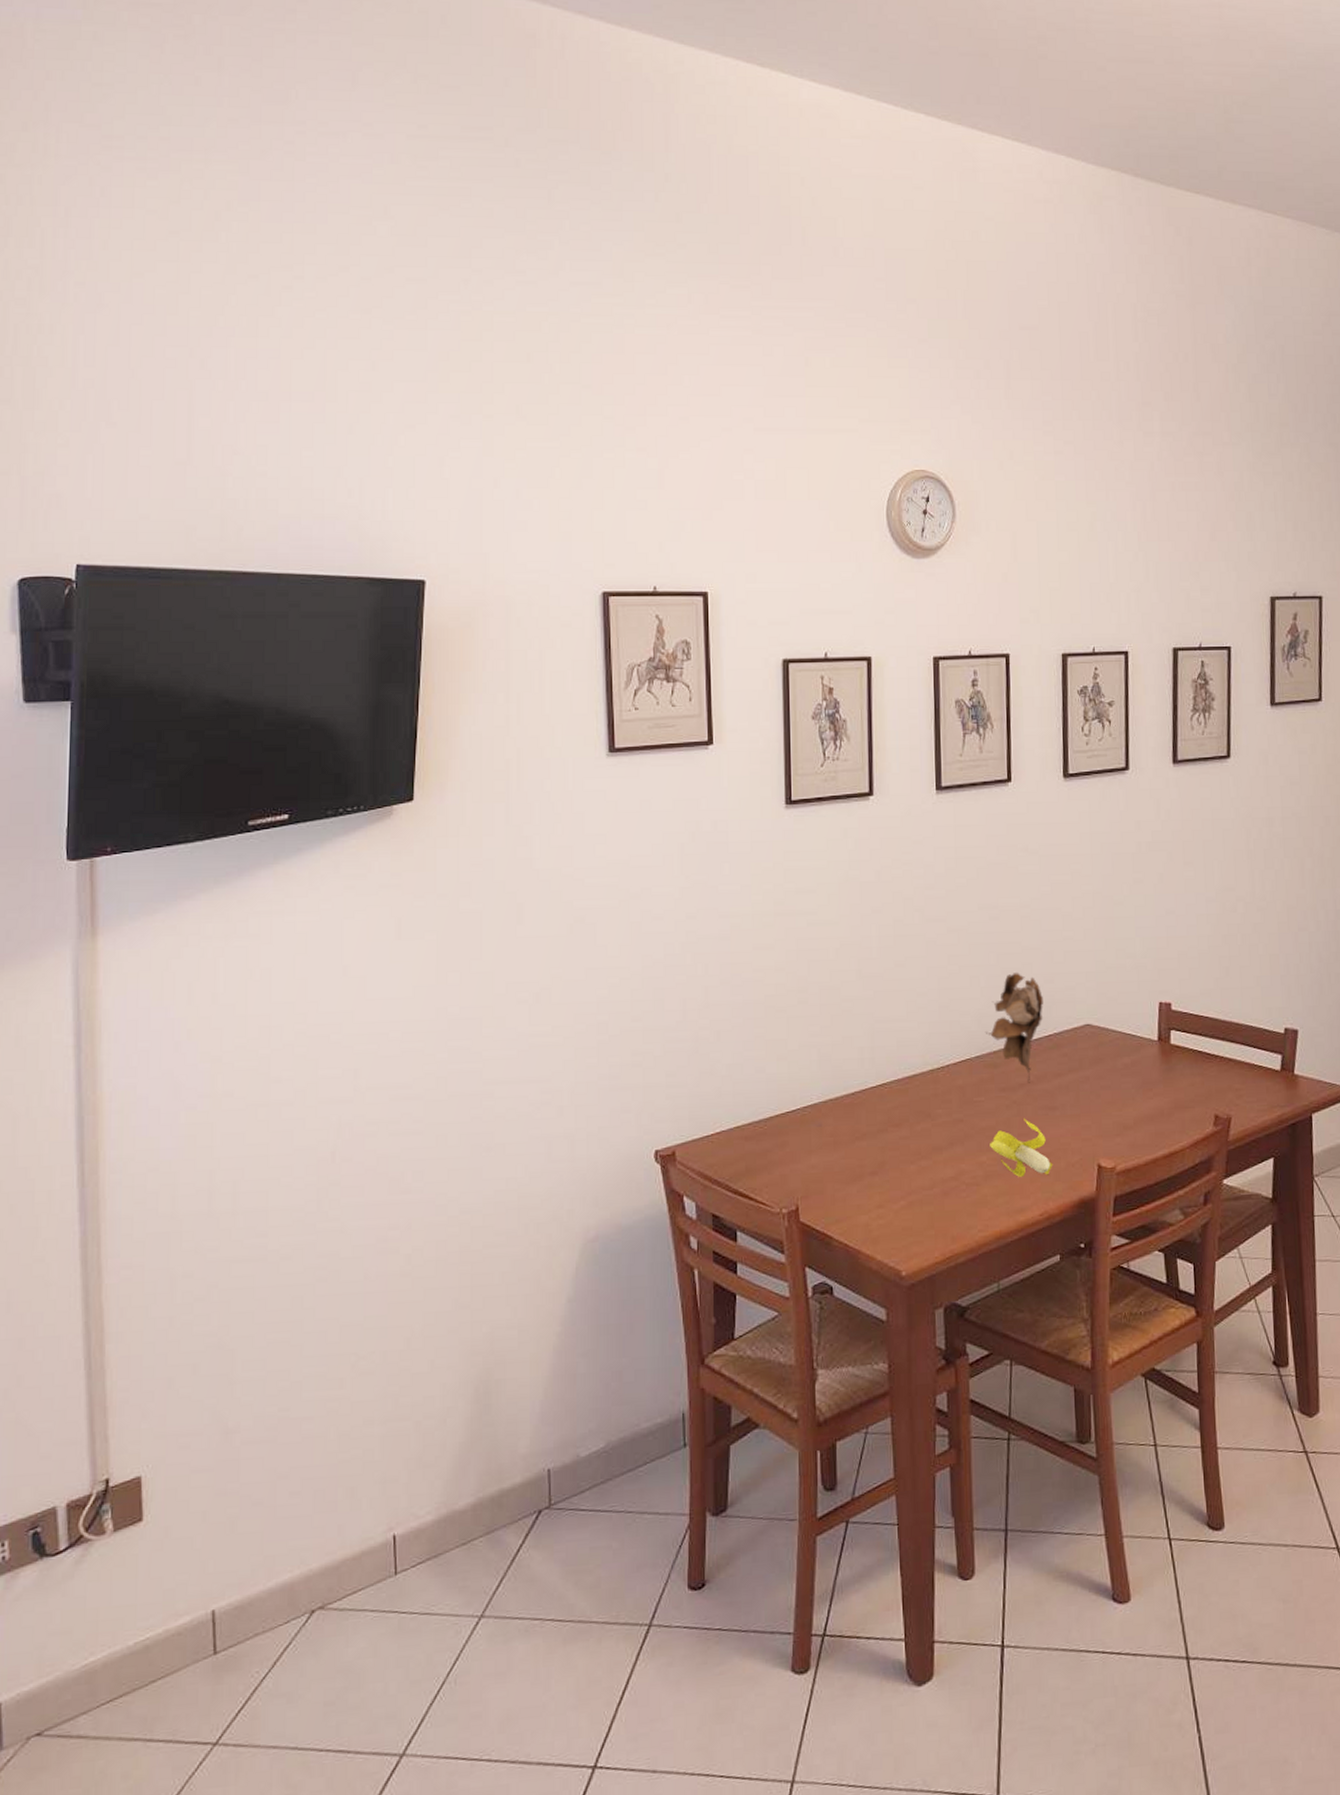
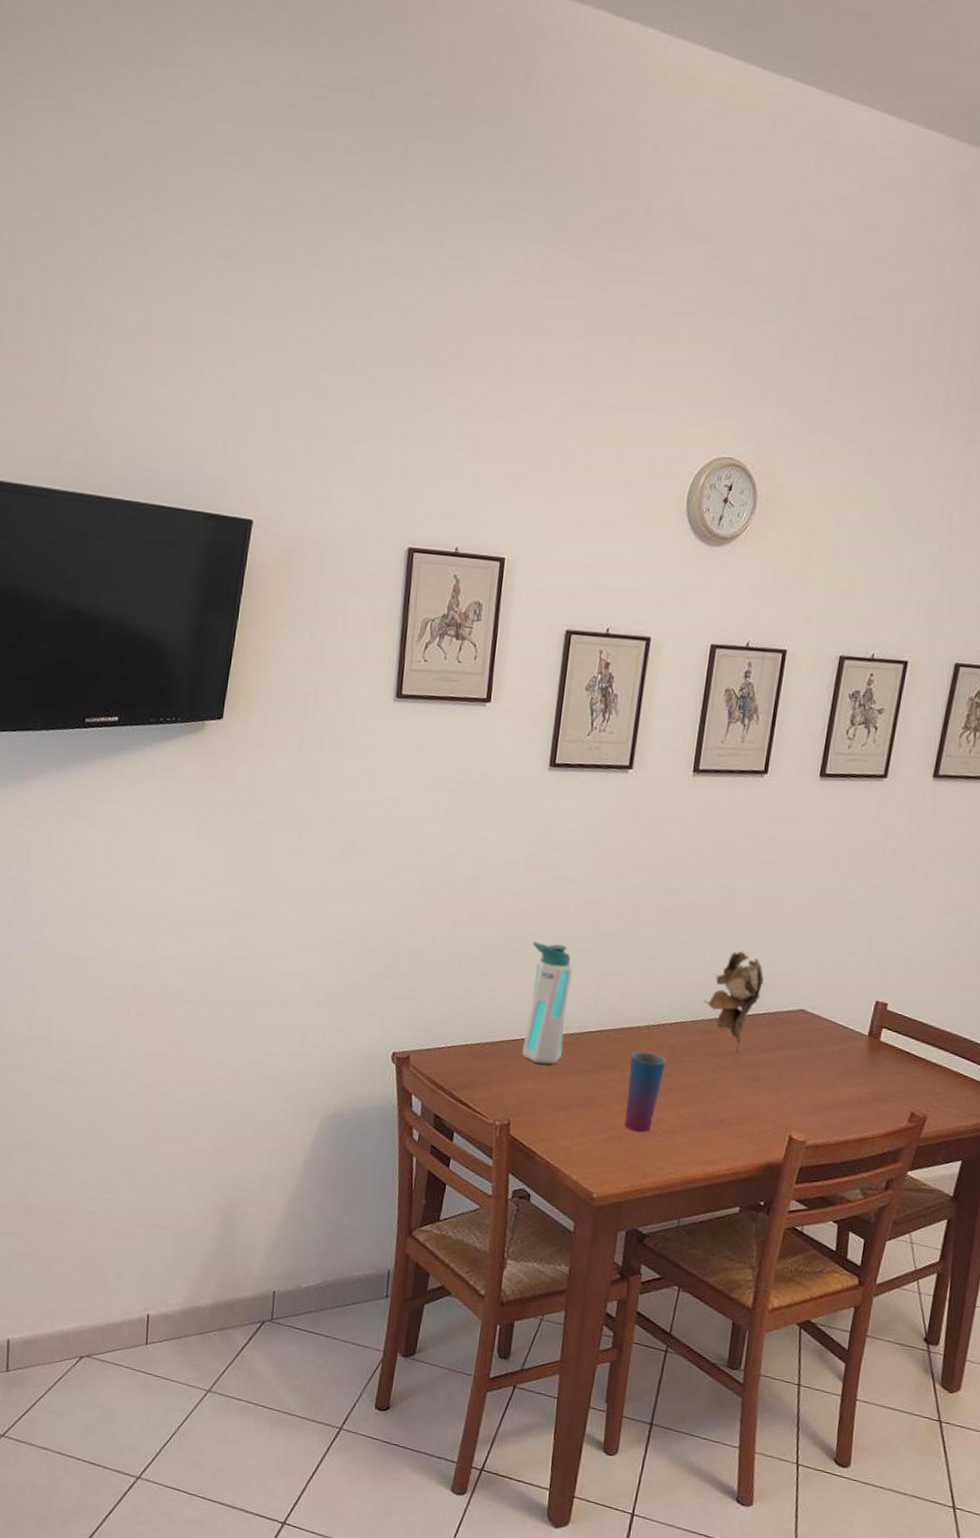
water bottle: none [795,996,844,1134] -> present [522,942,572,1065]
cup: none [918,1099,957,1191] -> present [624,1051,666,1133]
banana: present [990,1118,1053,1177] -> none [691,1083,747,1137]

